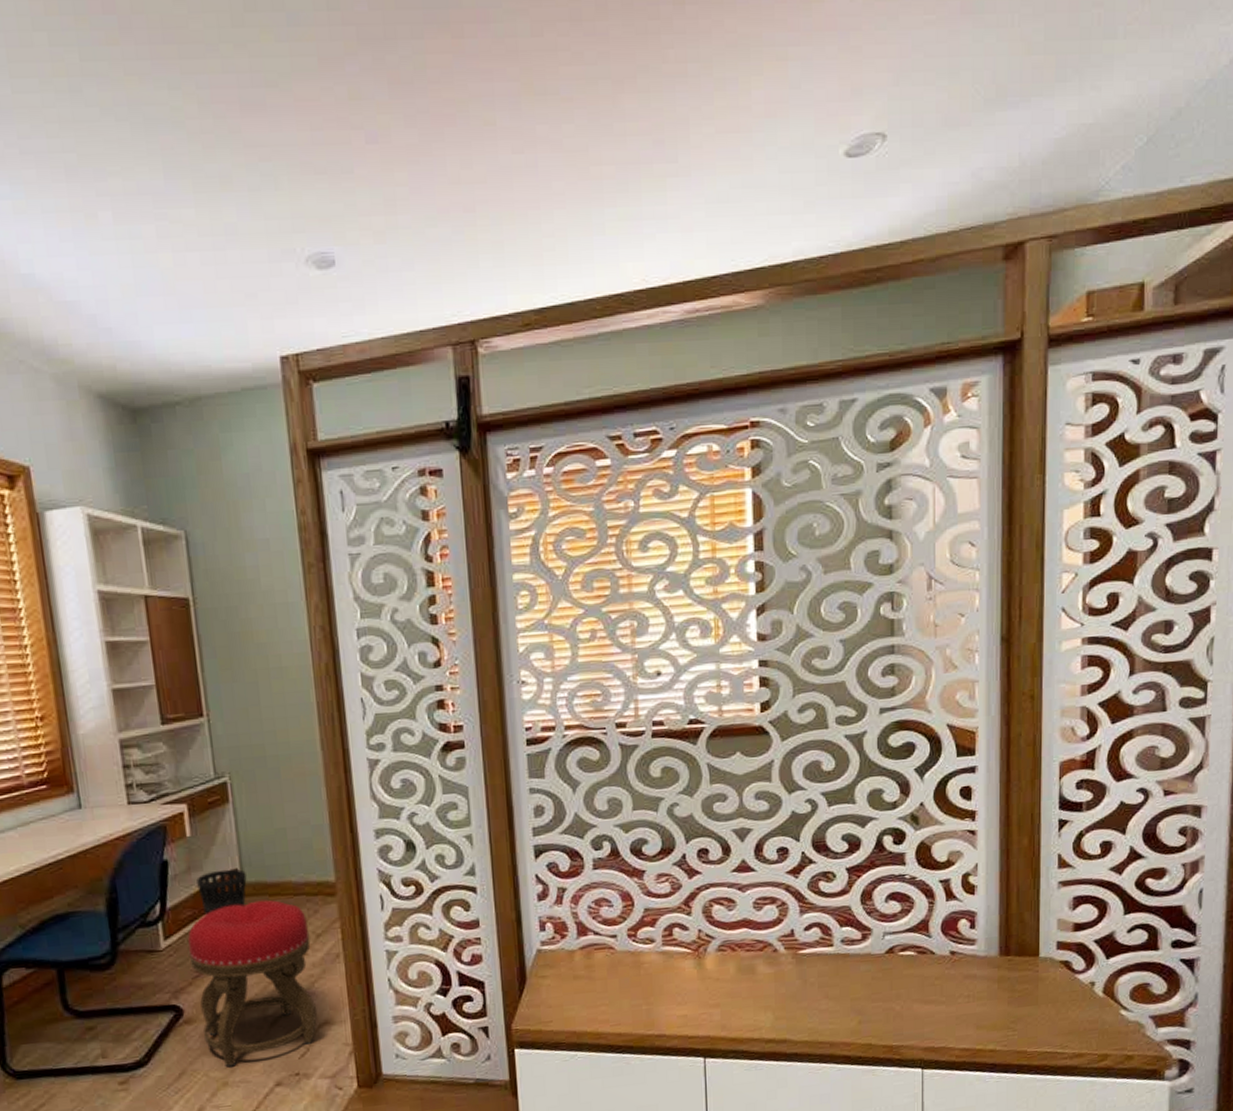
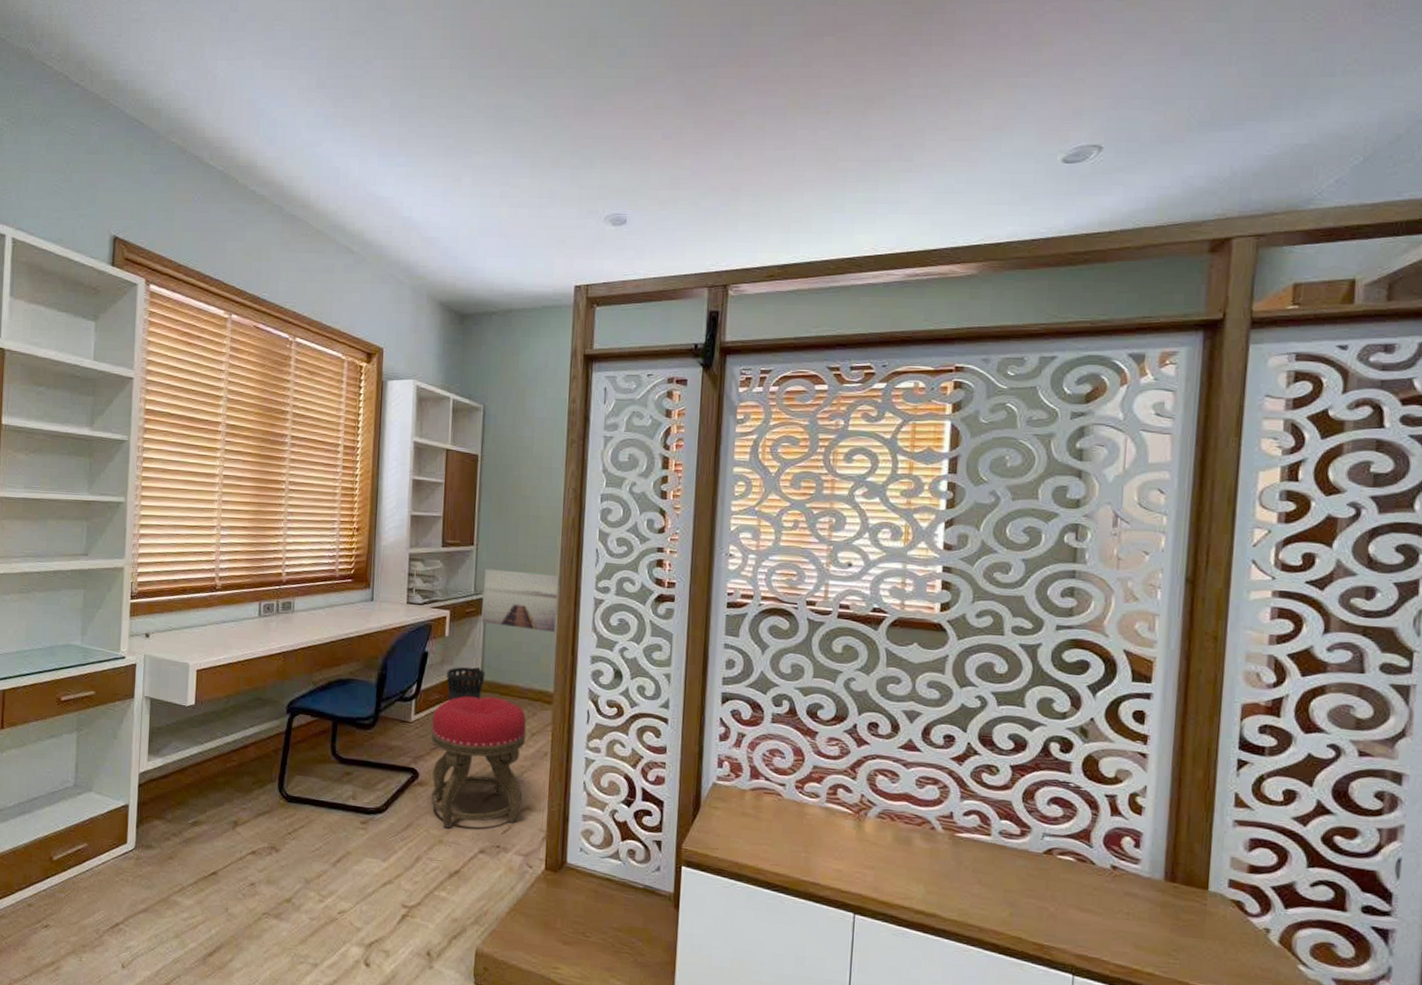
wall art: none [224,738,326,813] -> present [482,568,559,632]

